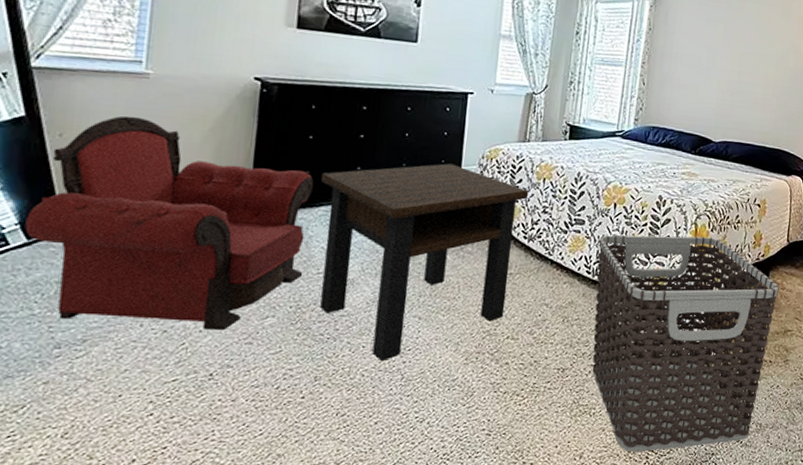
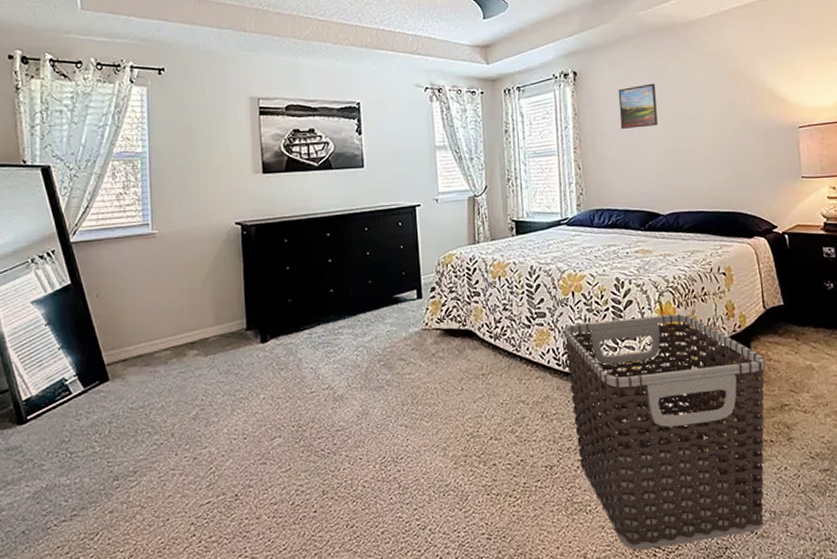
armchair: present [25,115,314,331] -> none [81,271,299,455]
side table: present [320,163,529,362] -> none [301,274,487,472]
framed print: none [691,12,731,55] -> present [618,83,658,129]

